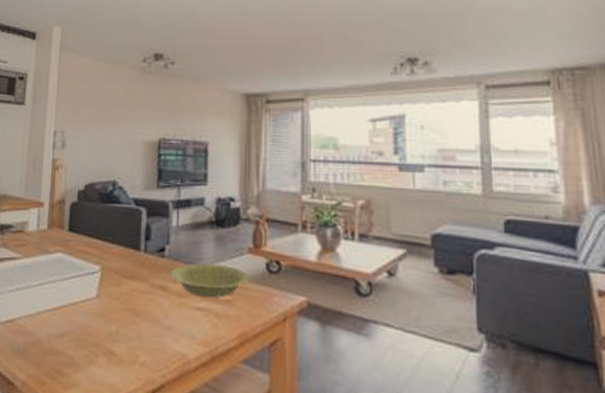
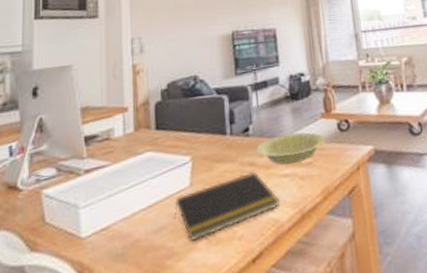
notepad: none [78,296,189,357] -> present [174,171,280,242]

